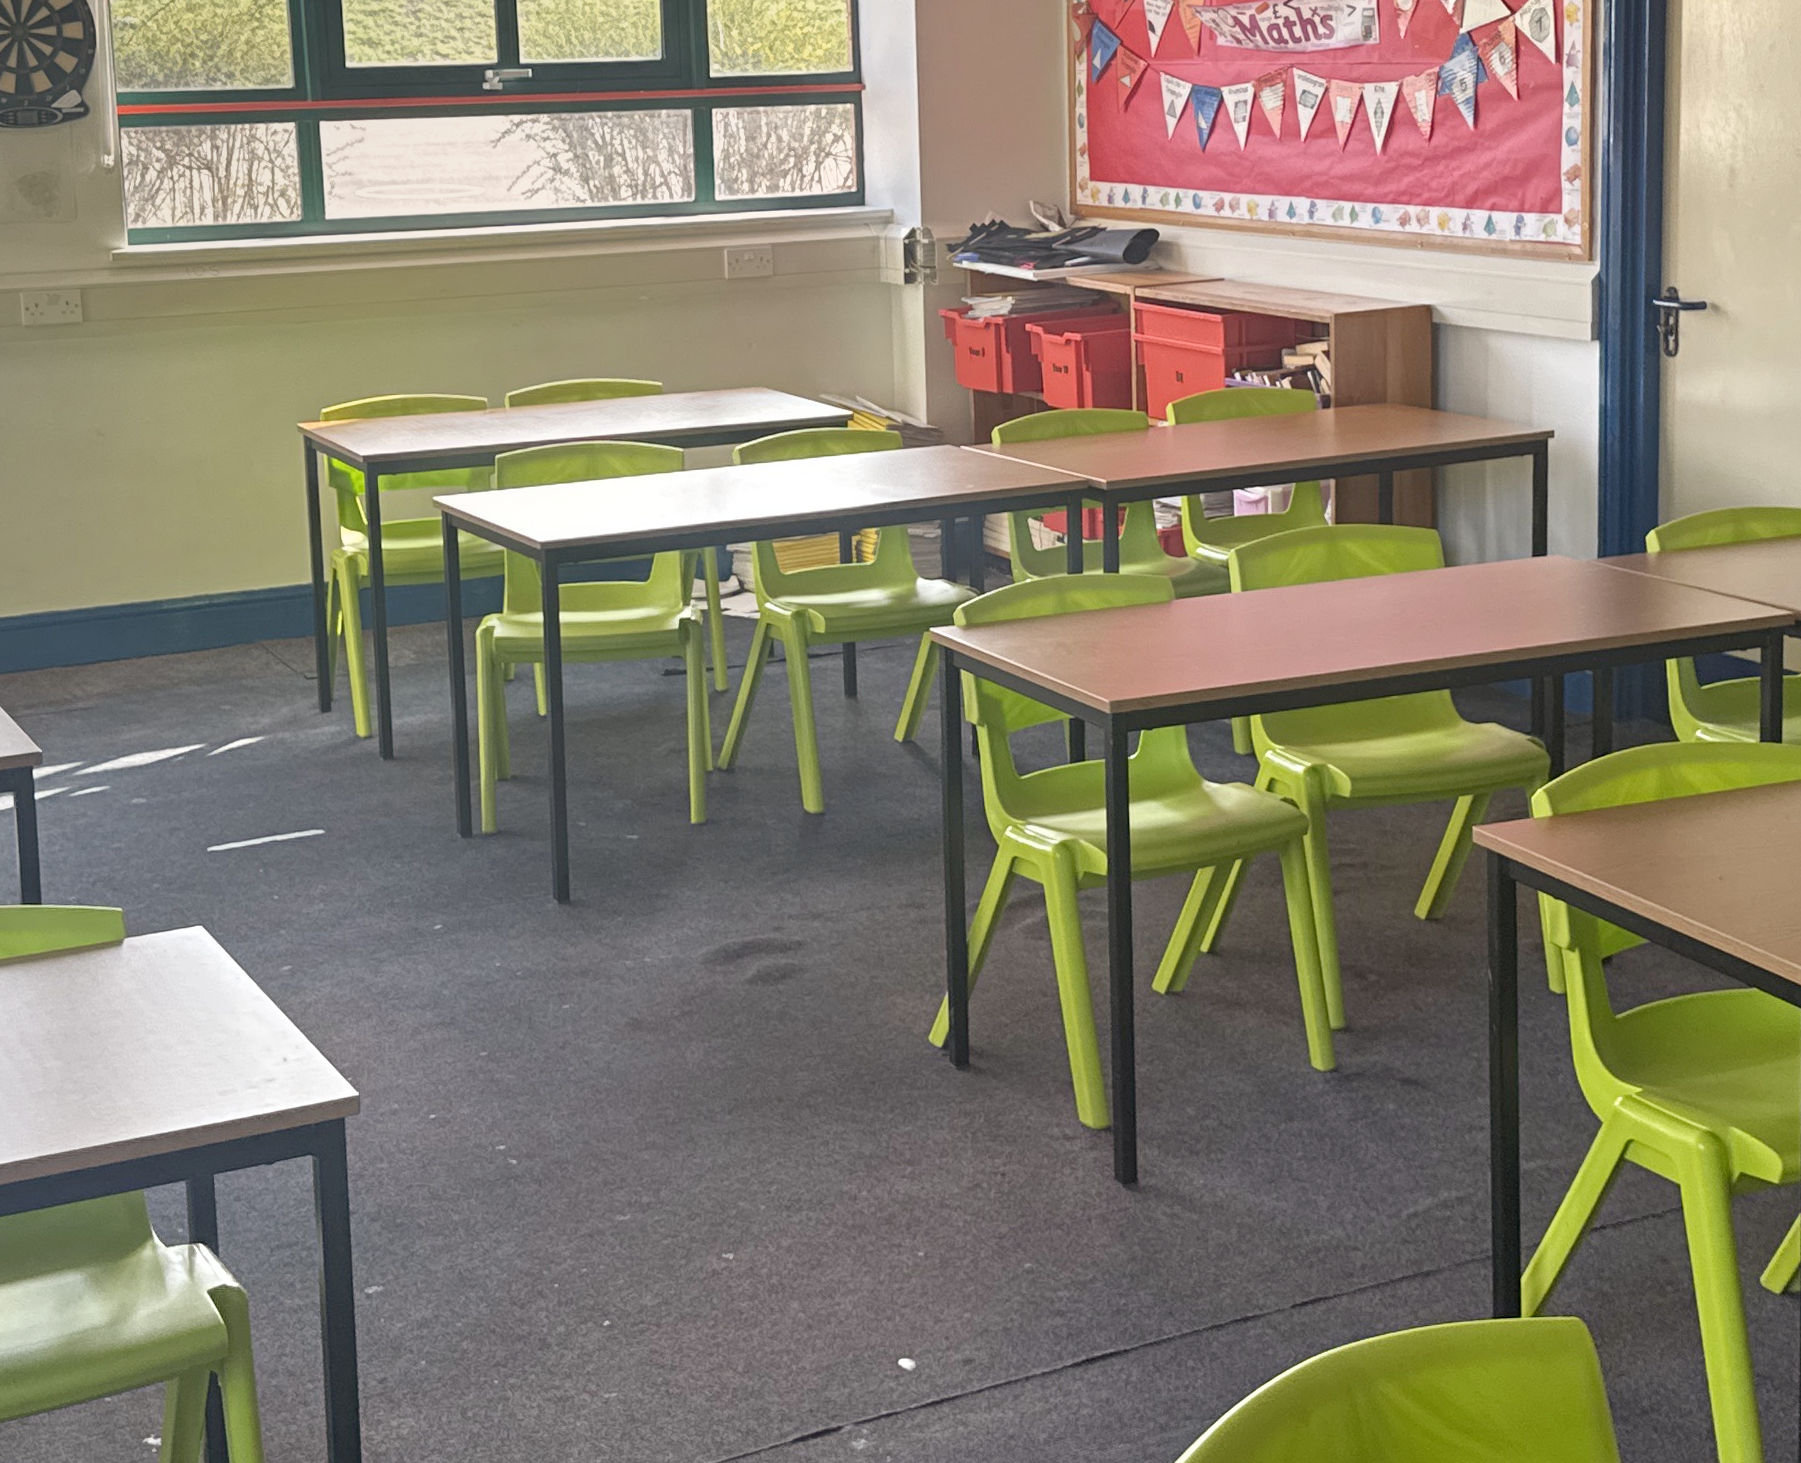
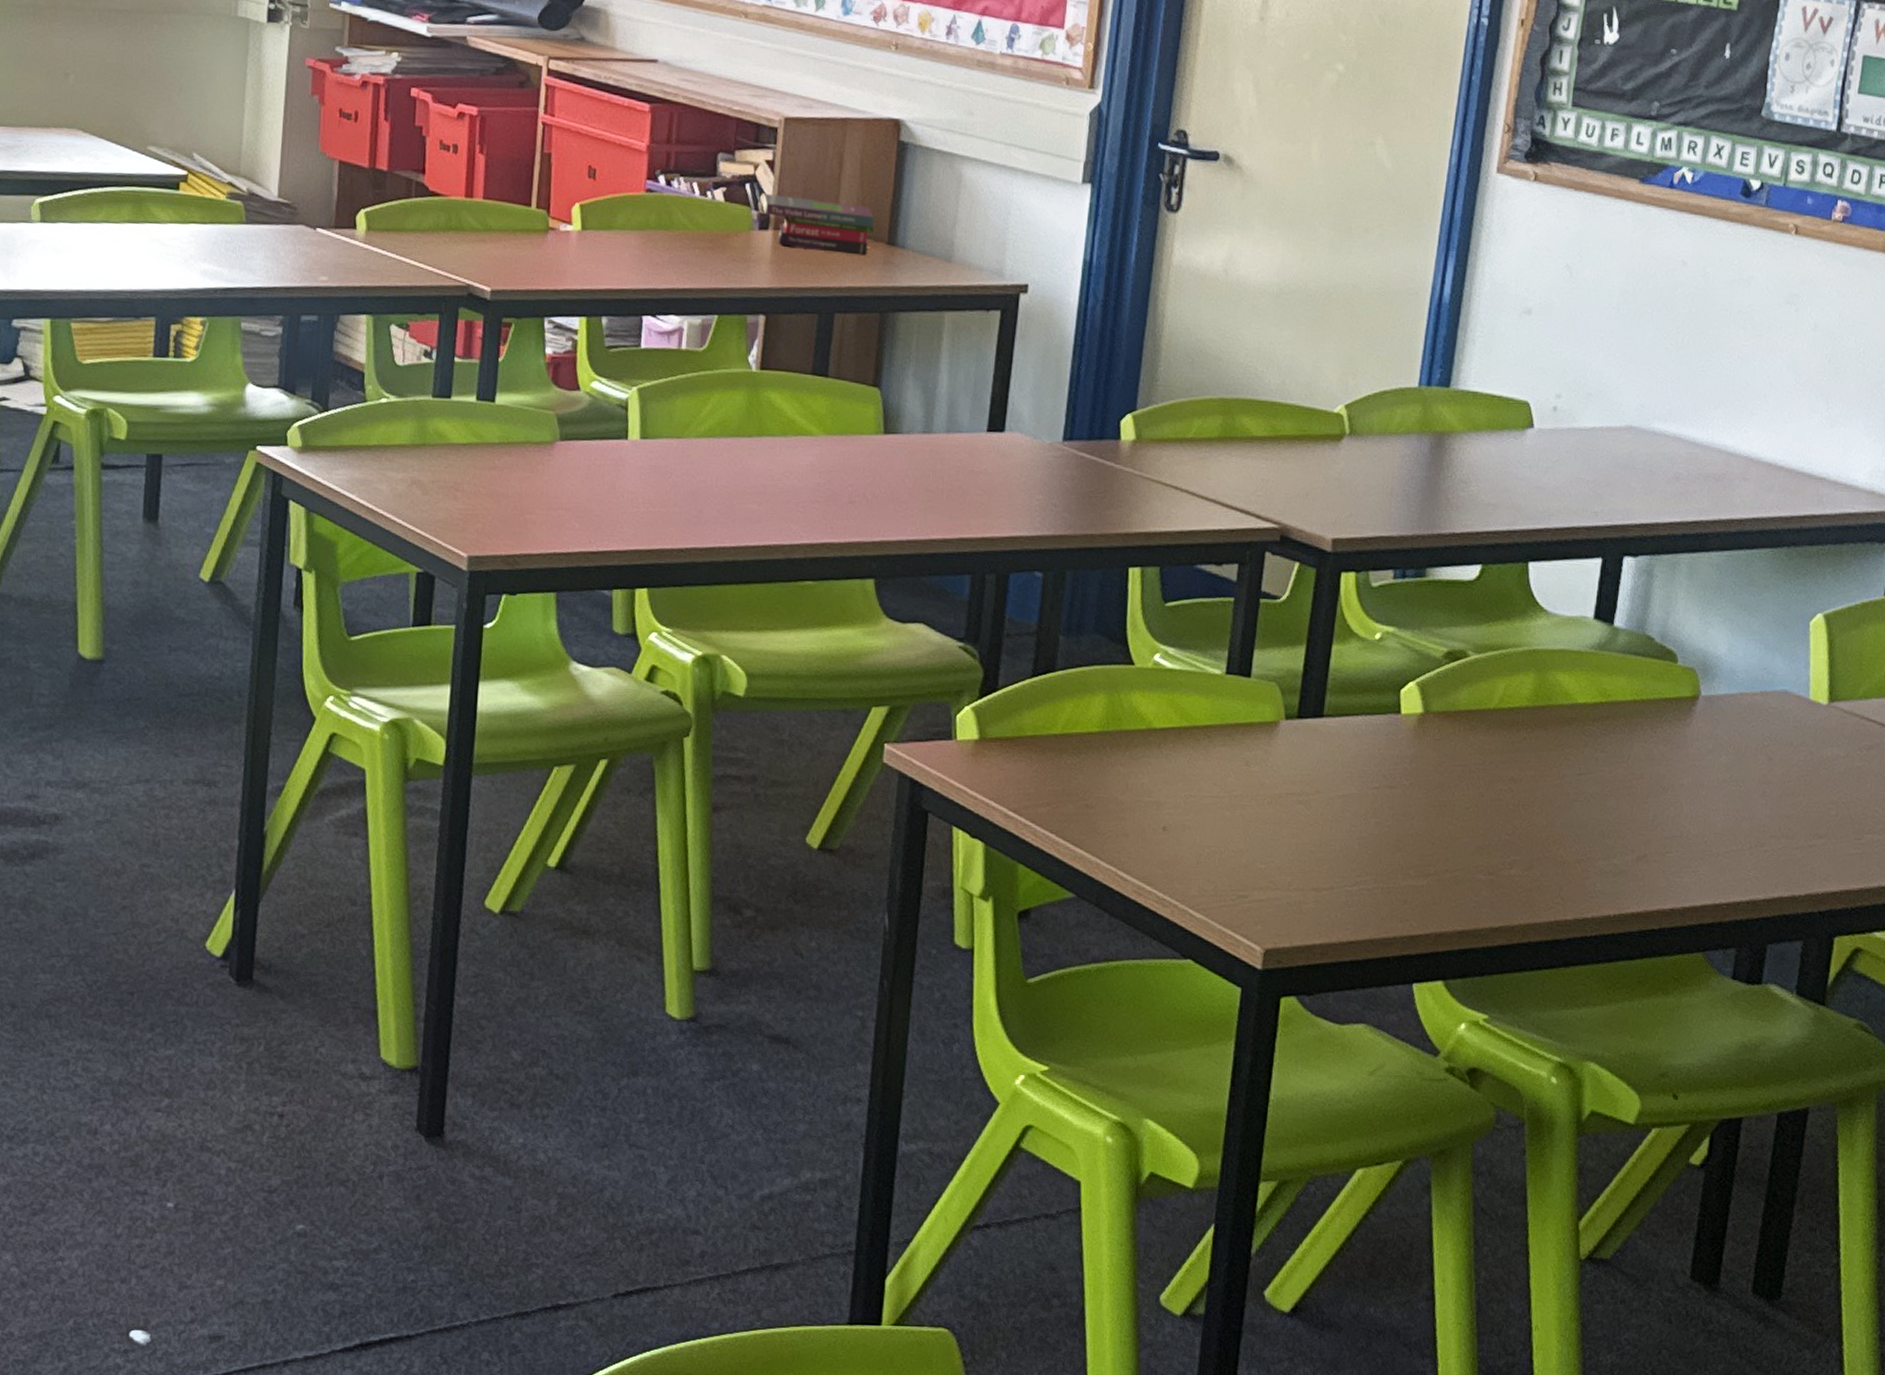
books: none [1323,378,1419,421] -> present [762,194,875,256]

